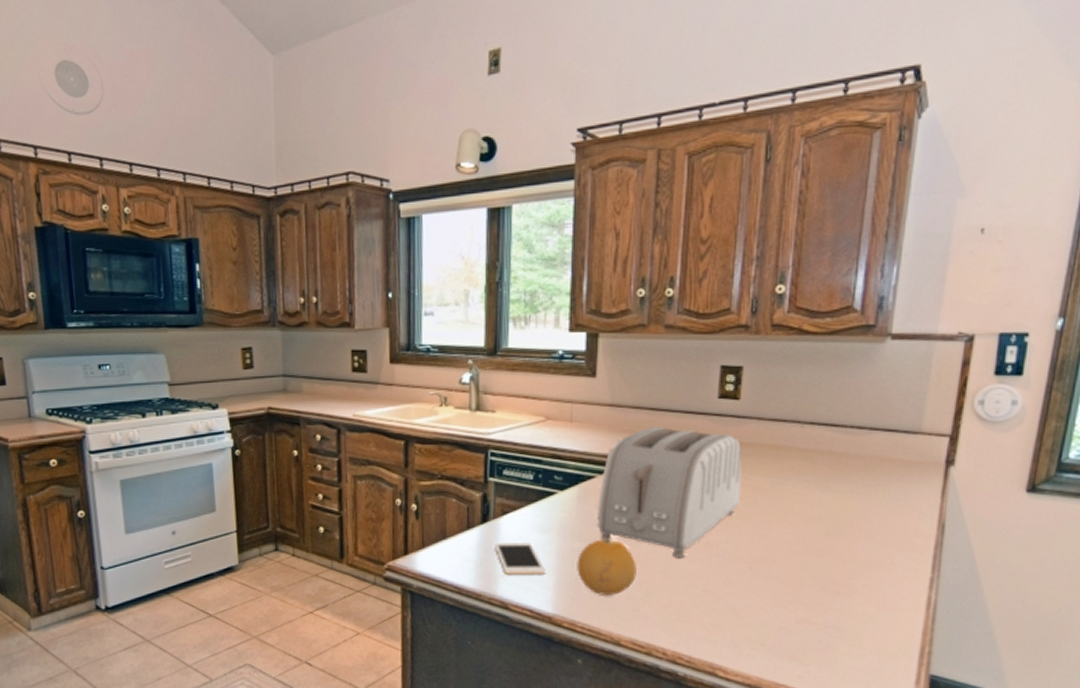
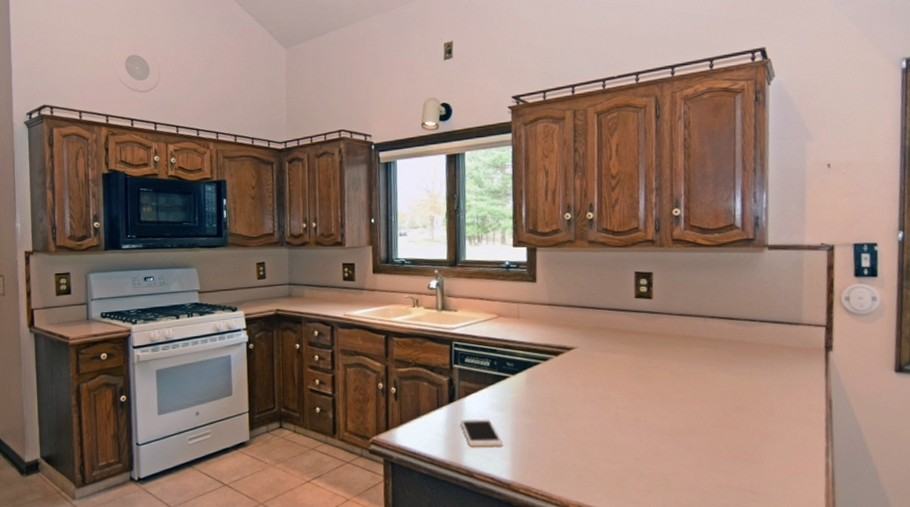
fruit: present [577,539,637,595] -> none [529,415,579,464]
toaster: present [596,426,742,558] -> none [543,321,661,432]

